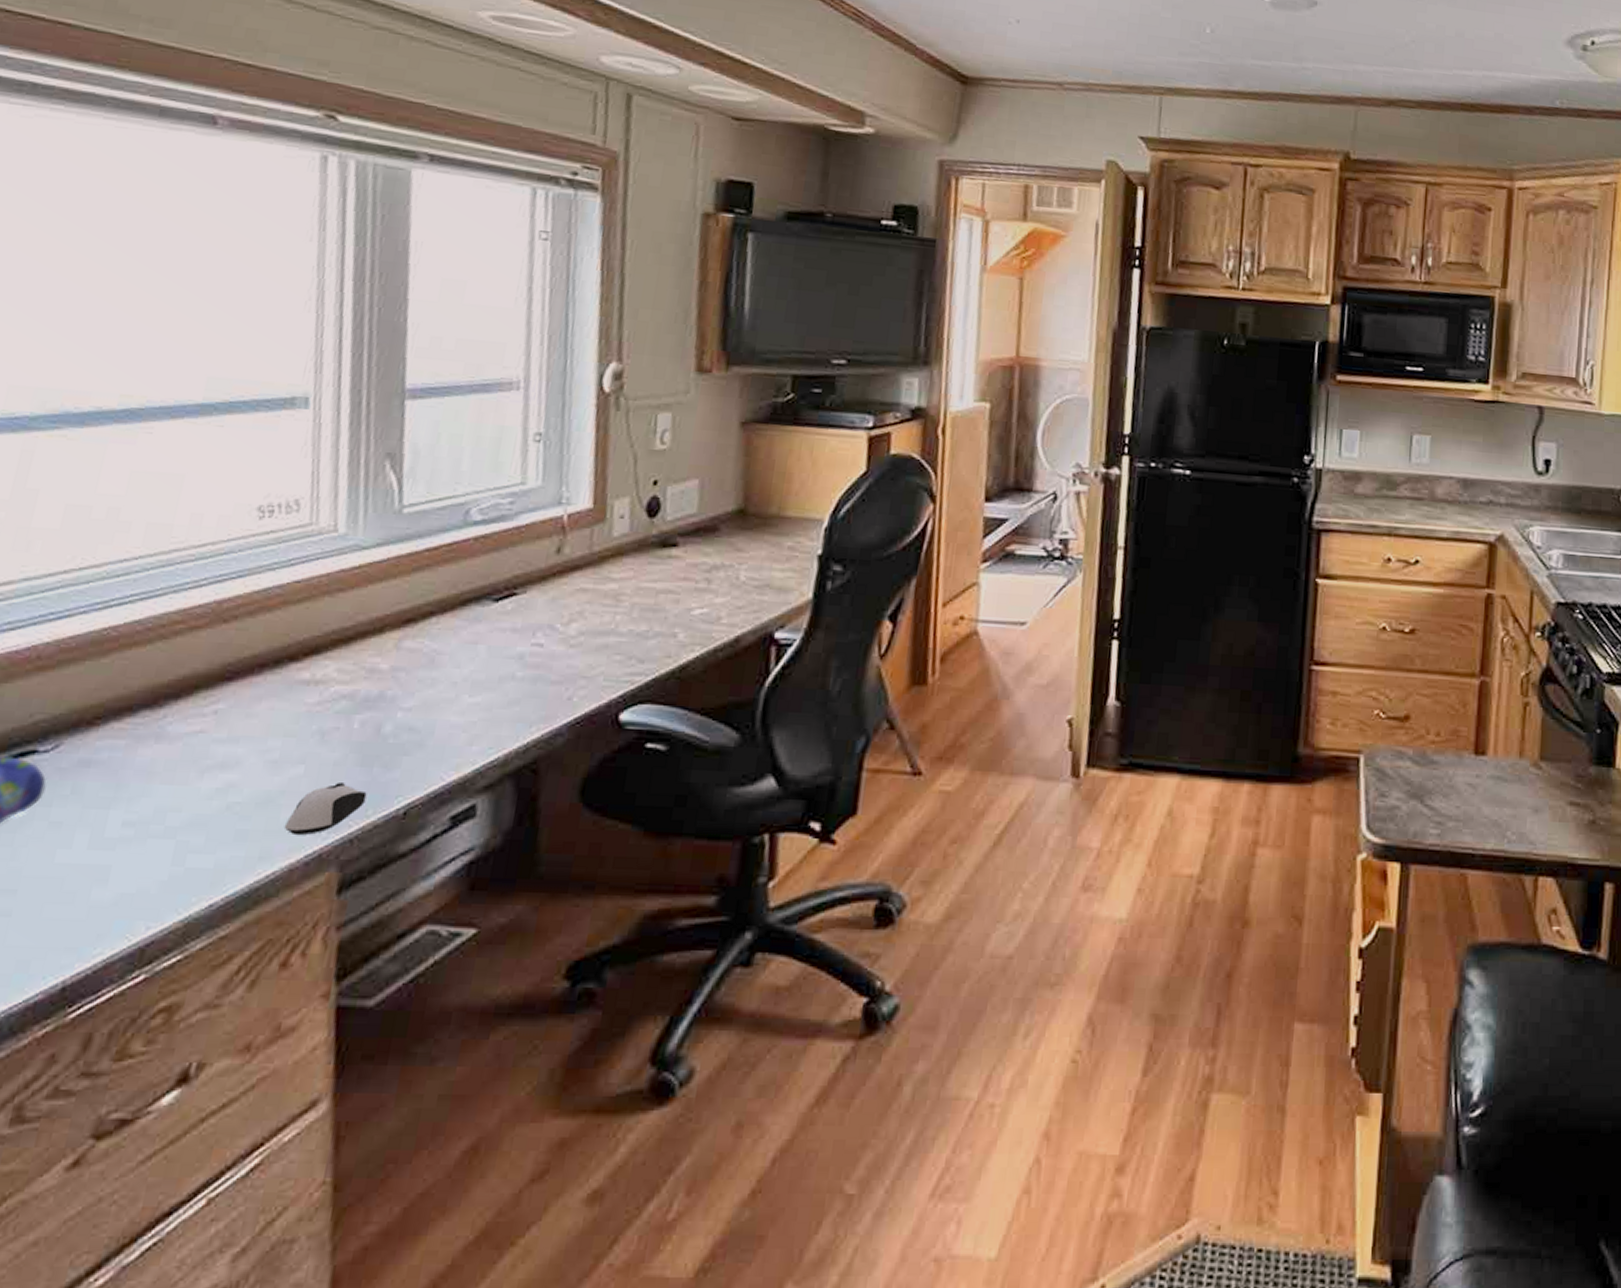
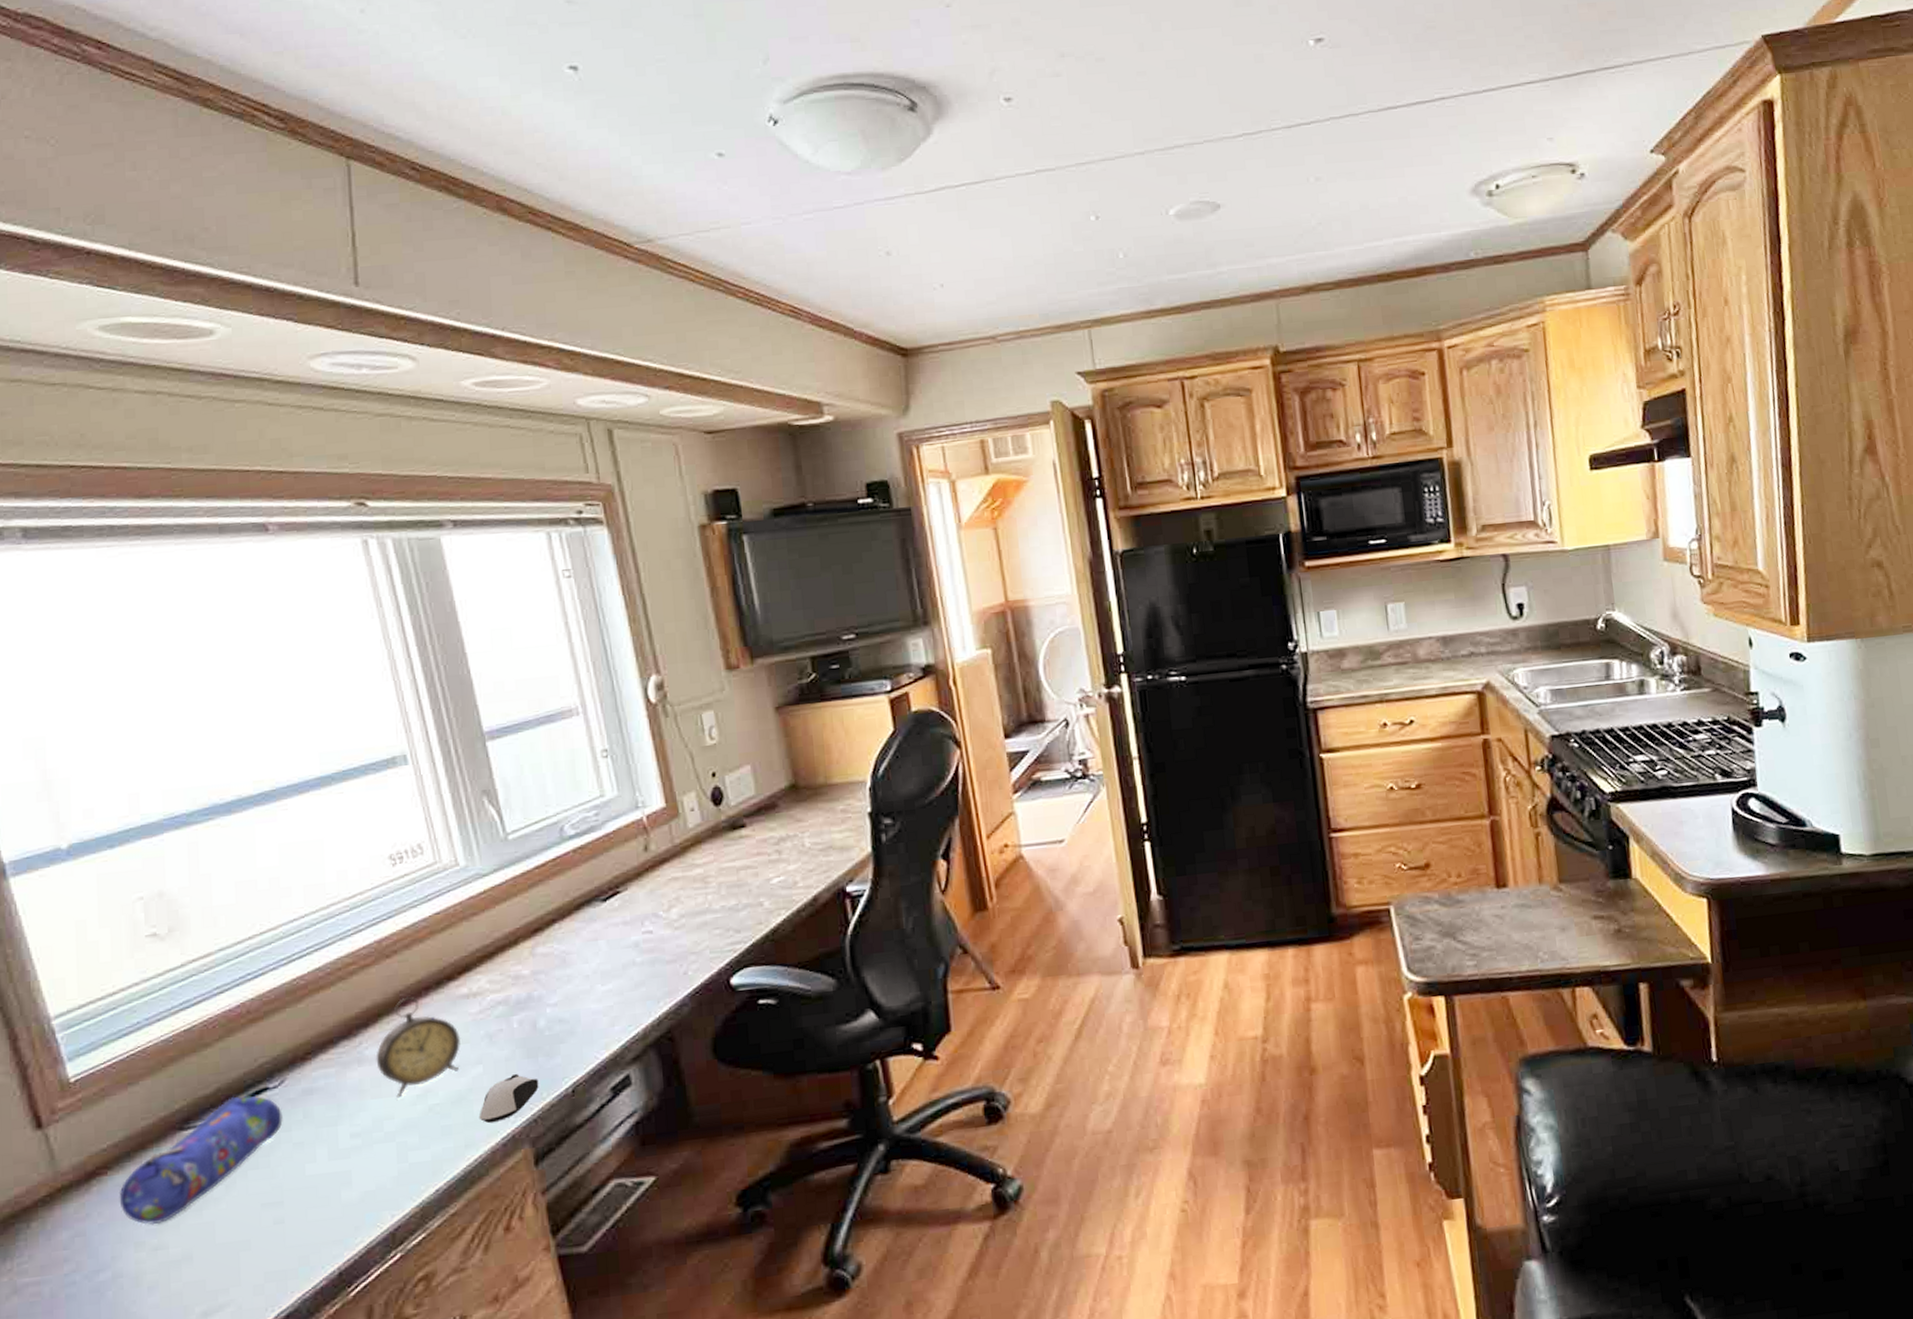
alarm clock: none [177,671,288,788] -> present [376,996,461,1098]

